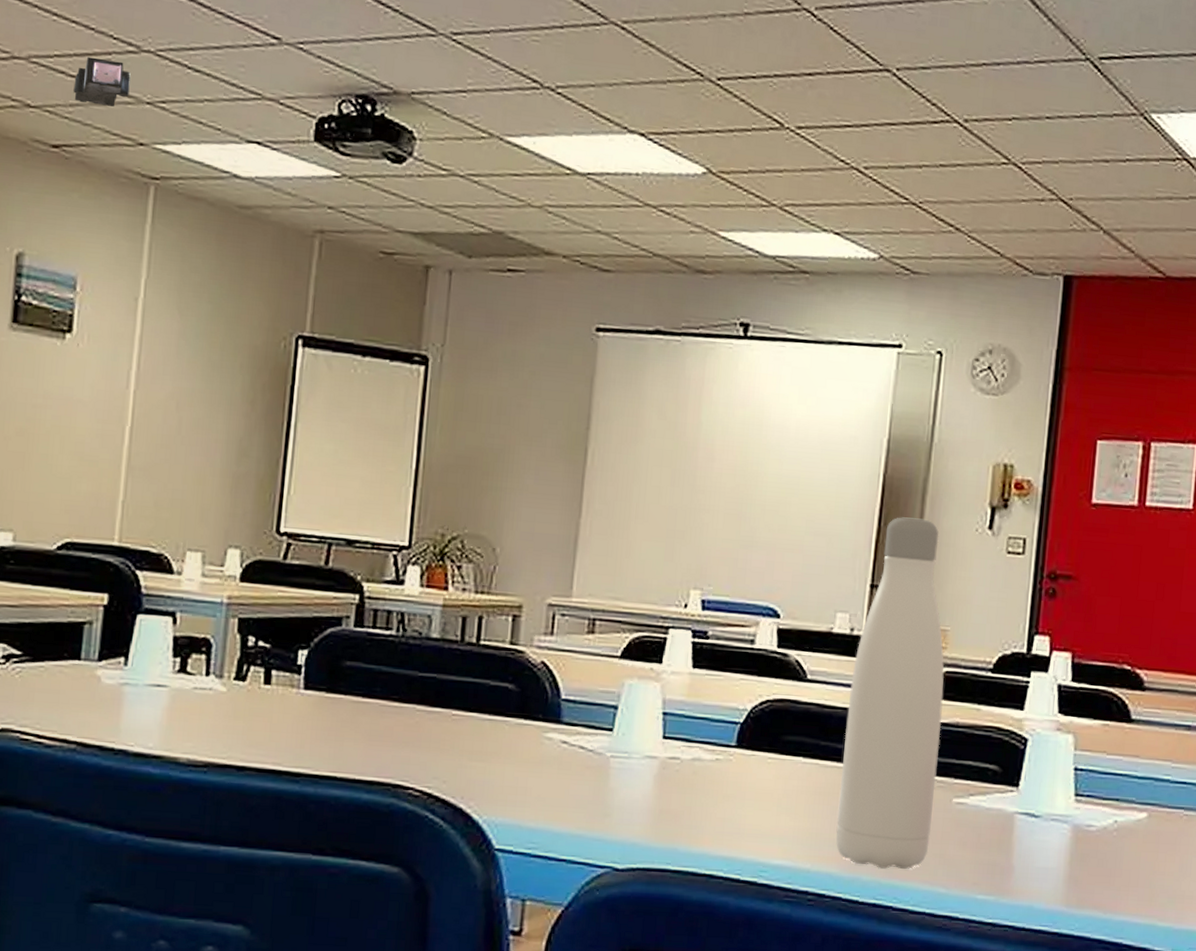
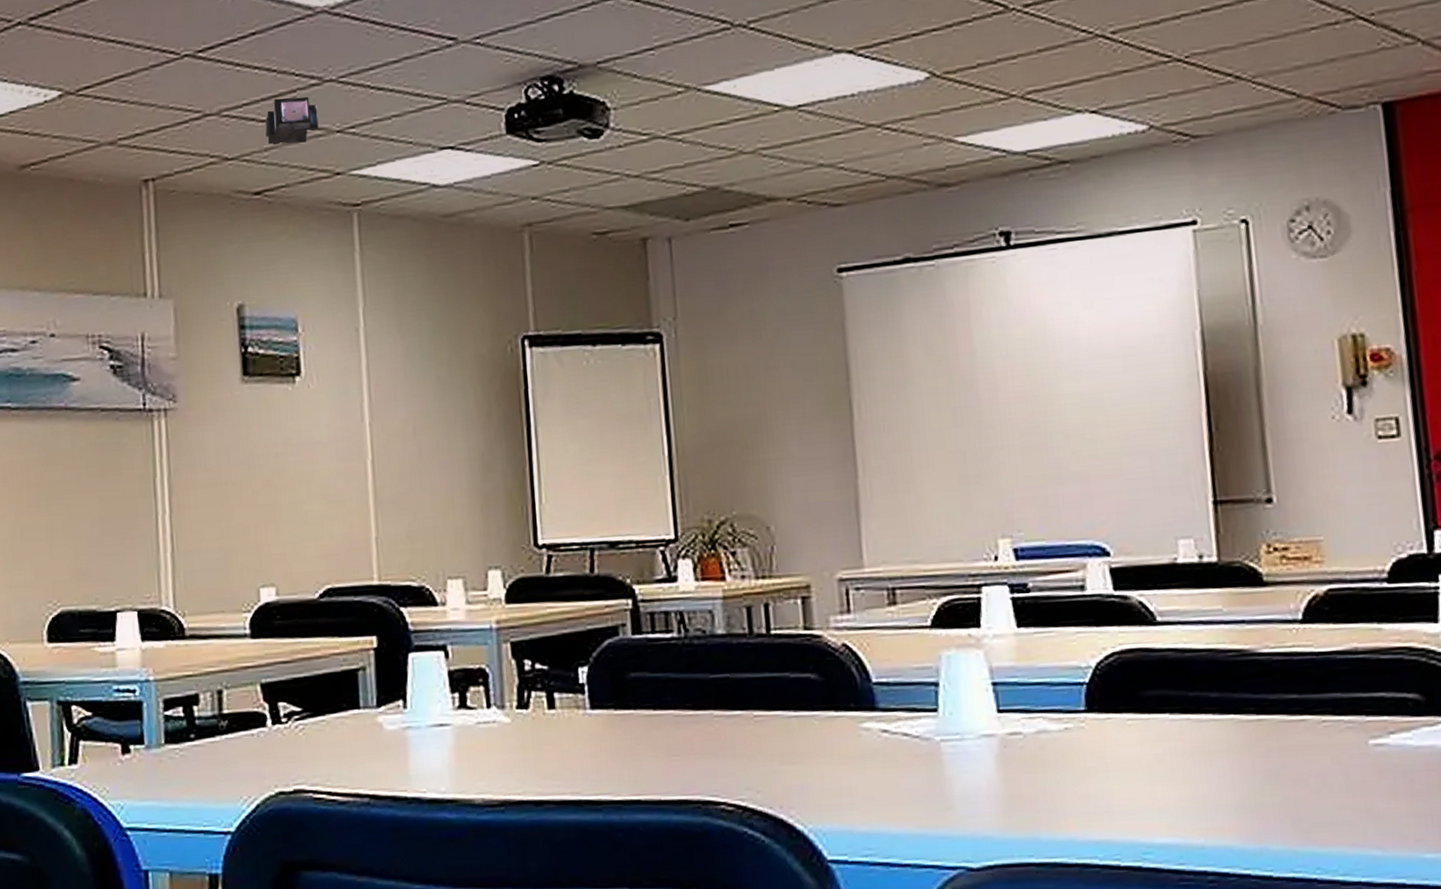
water bottle: present [835,517,944,869] -> none [1211,415,1350,835]

